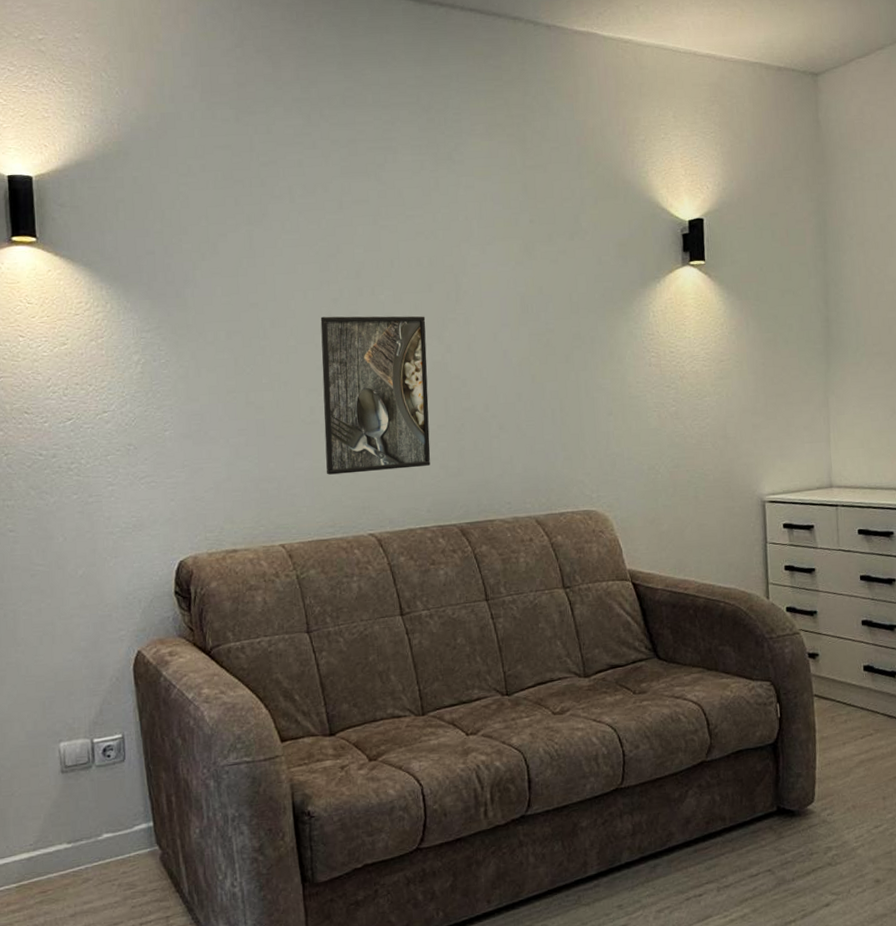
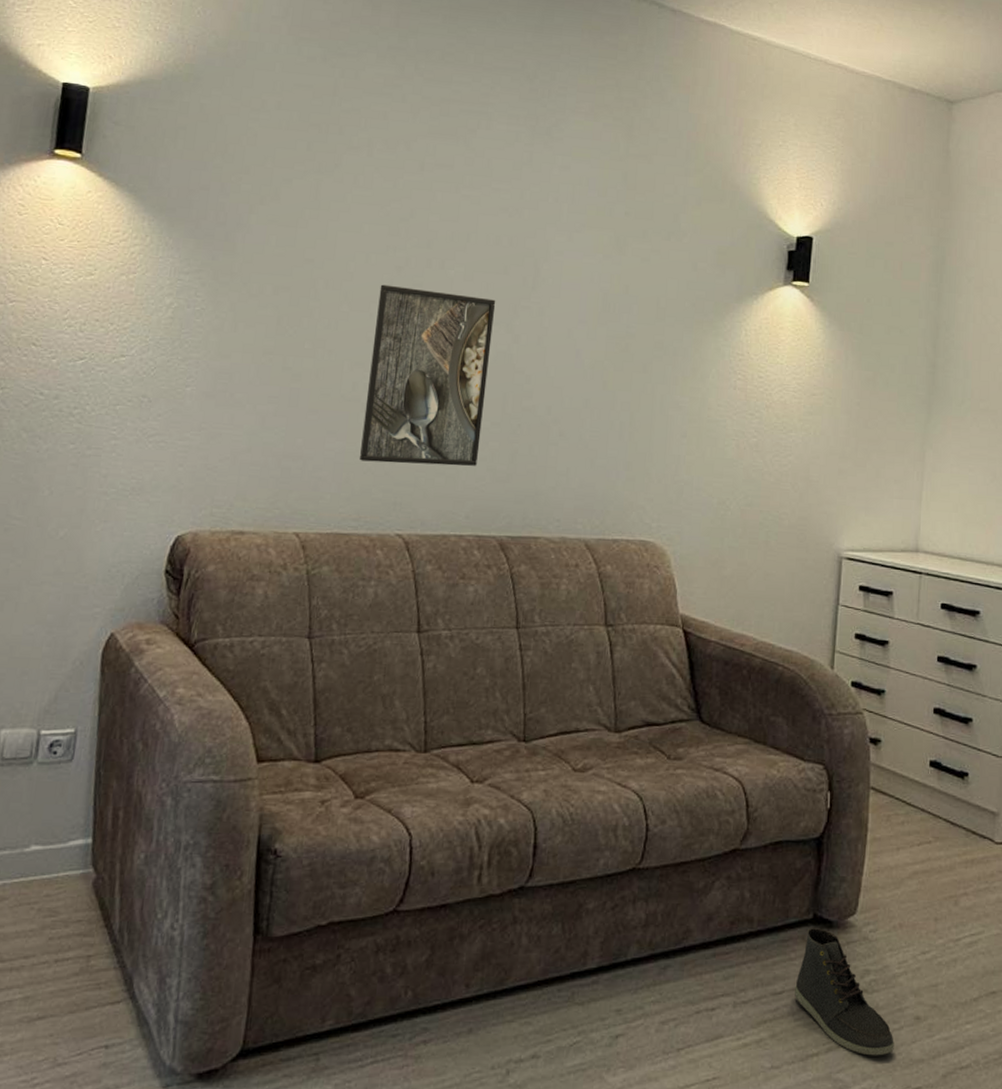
sneaker: none [768,818,860,917] -> present [795,928,894,1056]

